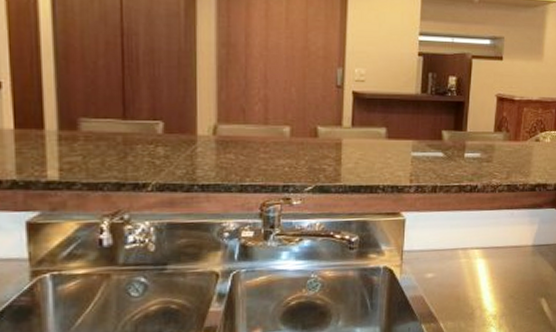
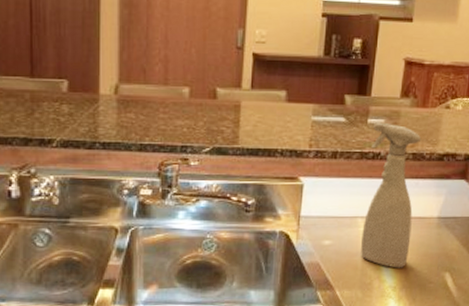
spray bottle: none [462,156,515,297] -> present [361,122,422,268]

